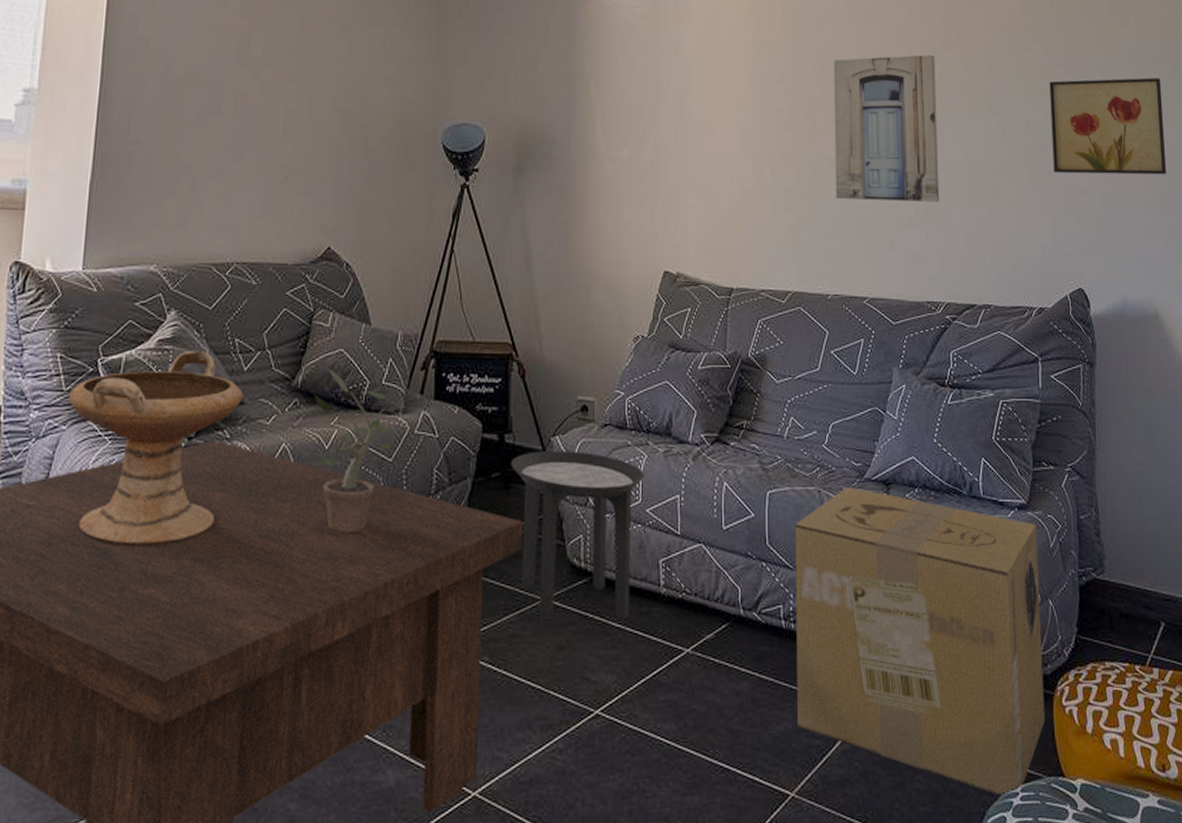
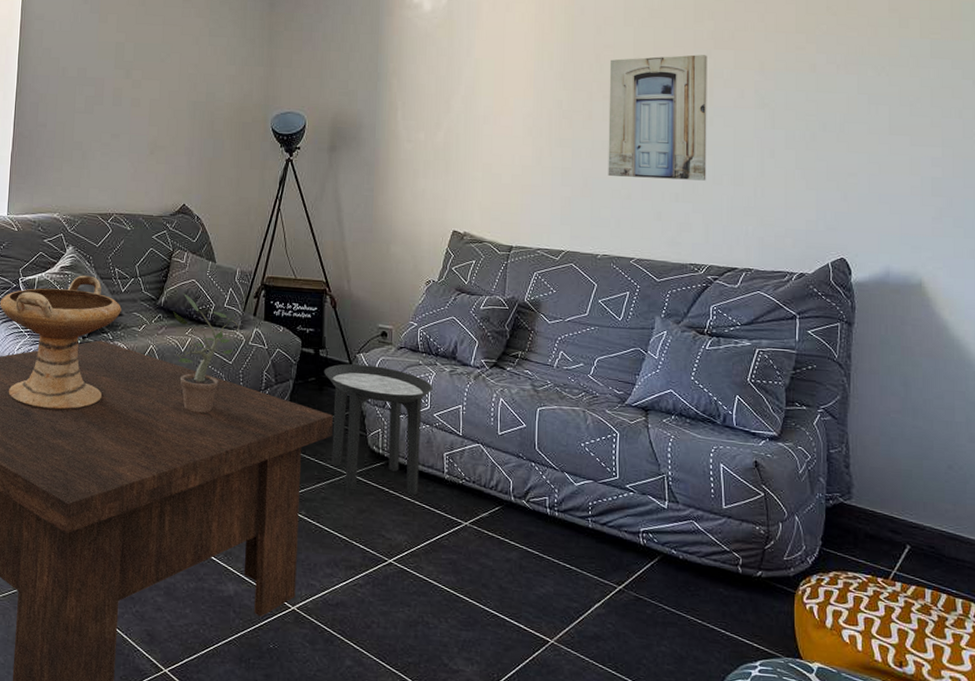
cardboard box: present [795,487,1046,797] -> none [558,410,787,668]
wall art: present [1049,77,1167,175] -> none [821,73,940,161]

